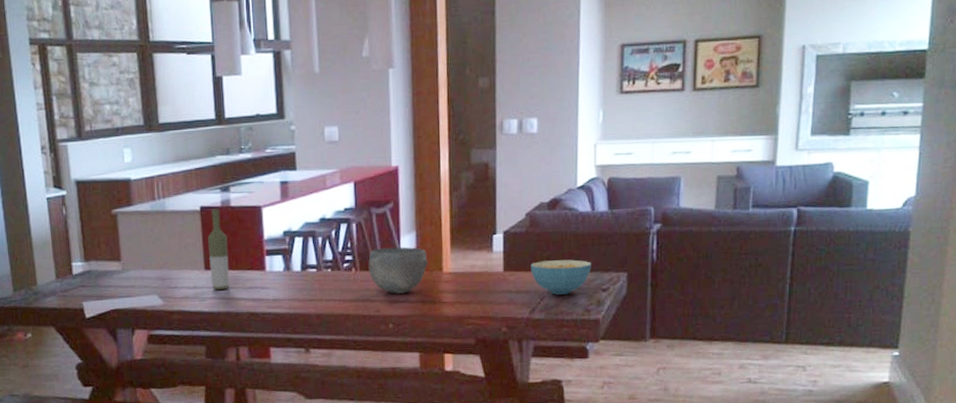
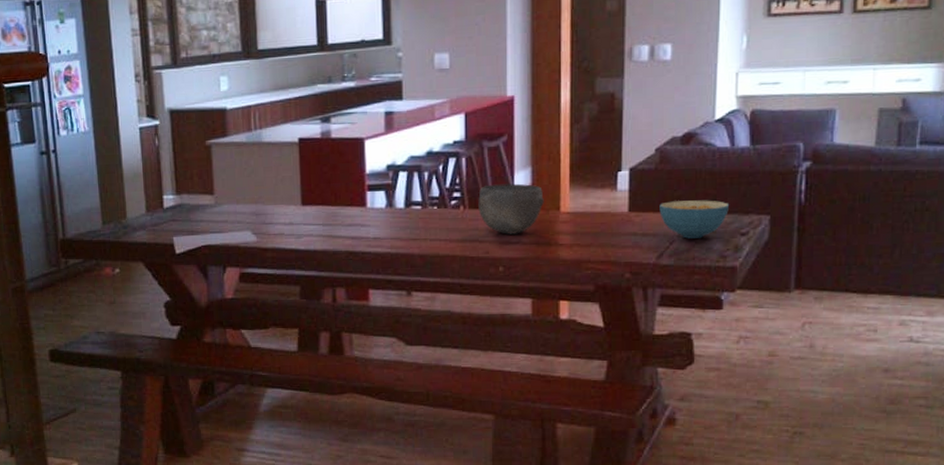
bottle: present [207,207,230,291] -> none [305,139,328,228]

